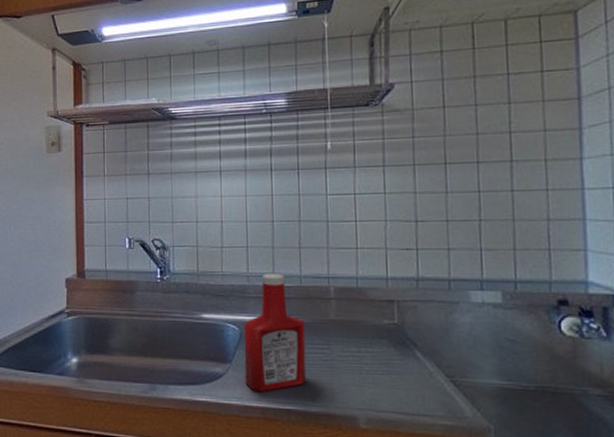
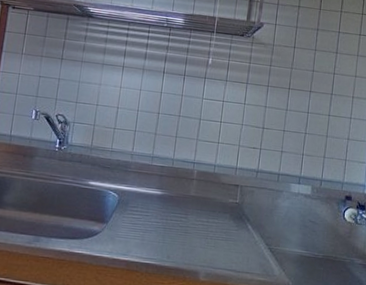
ketchup bottle: present [243,274,307,392] -> none [116,154,171,249]

